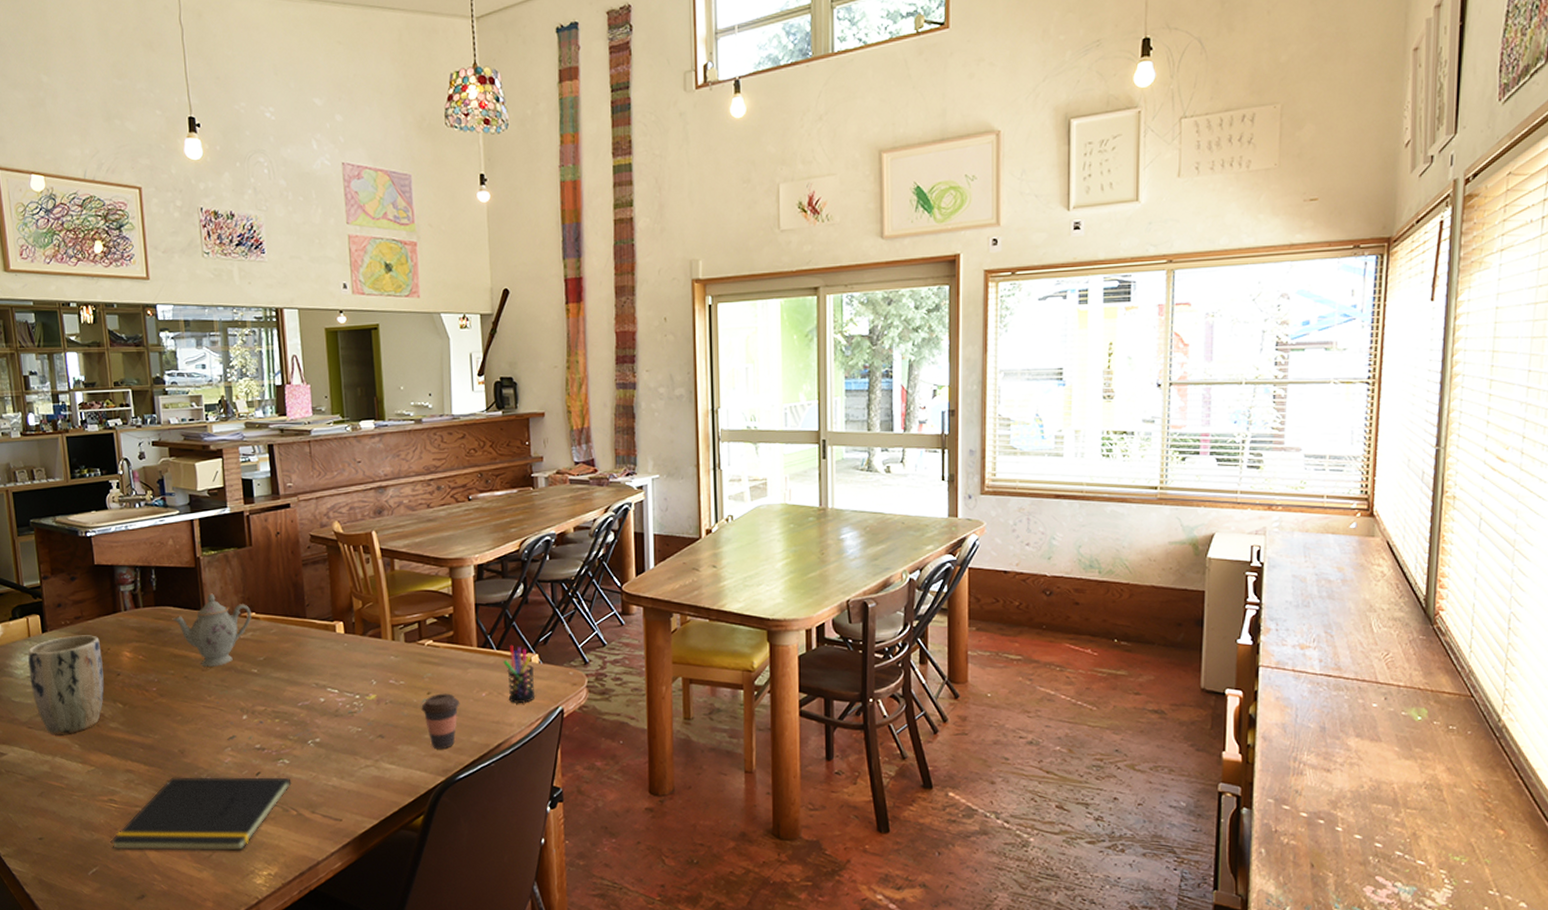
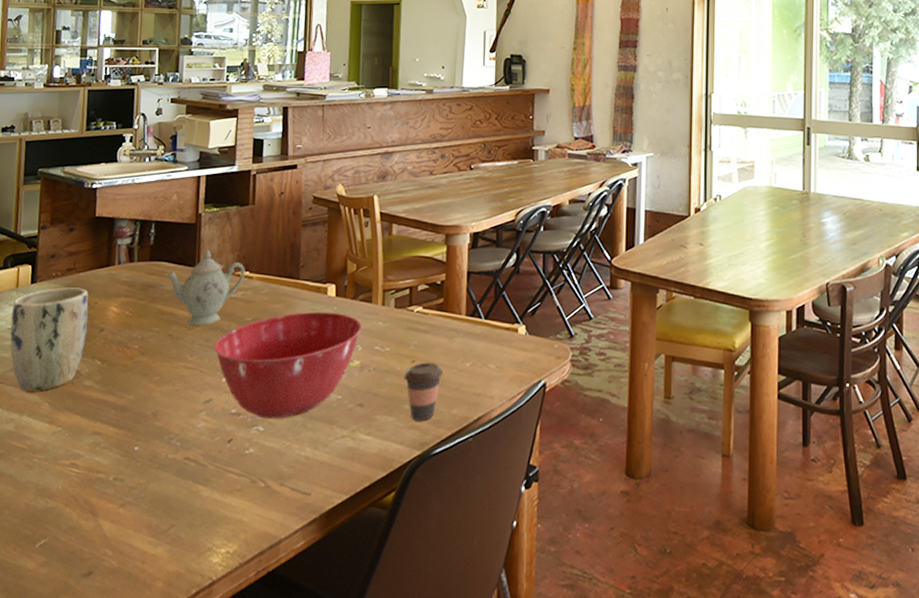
notepad: present [110,777,292,851] -> none [65,441,263,525]
mixing bowl: none [231,648,375,752] -> present [214,311,363,419]
pen holder: present [503,644,536,704] -> none [490,314,520,376]

